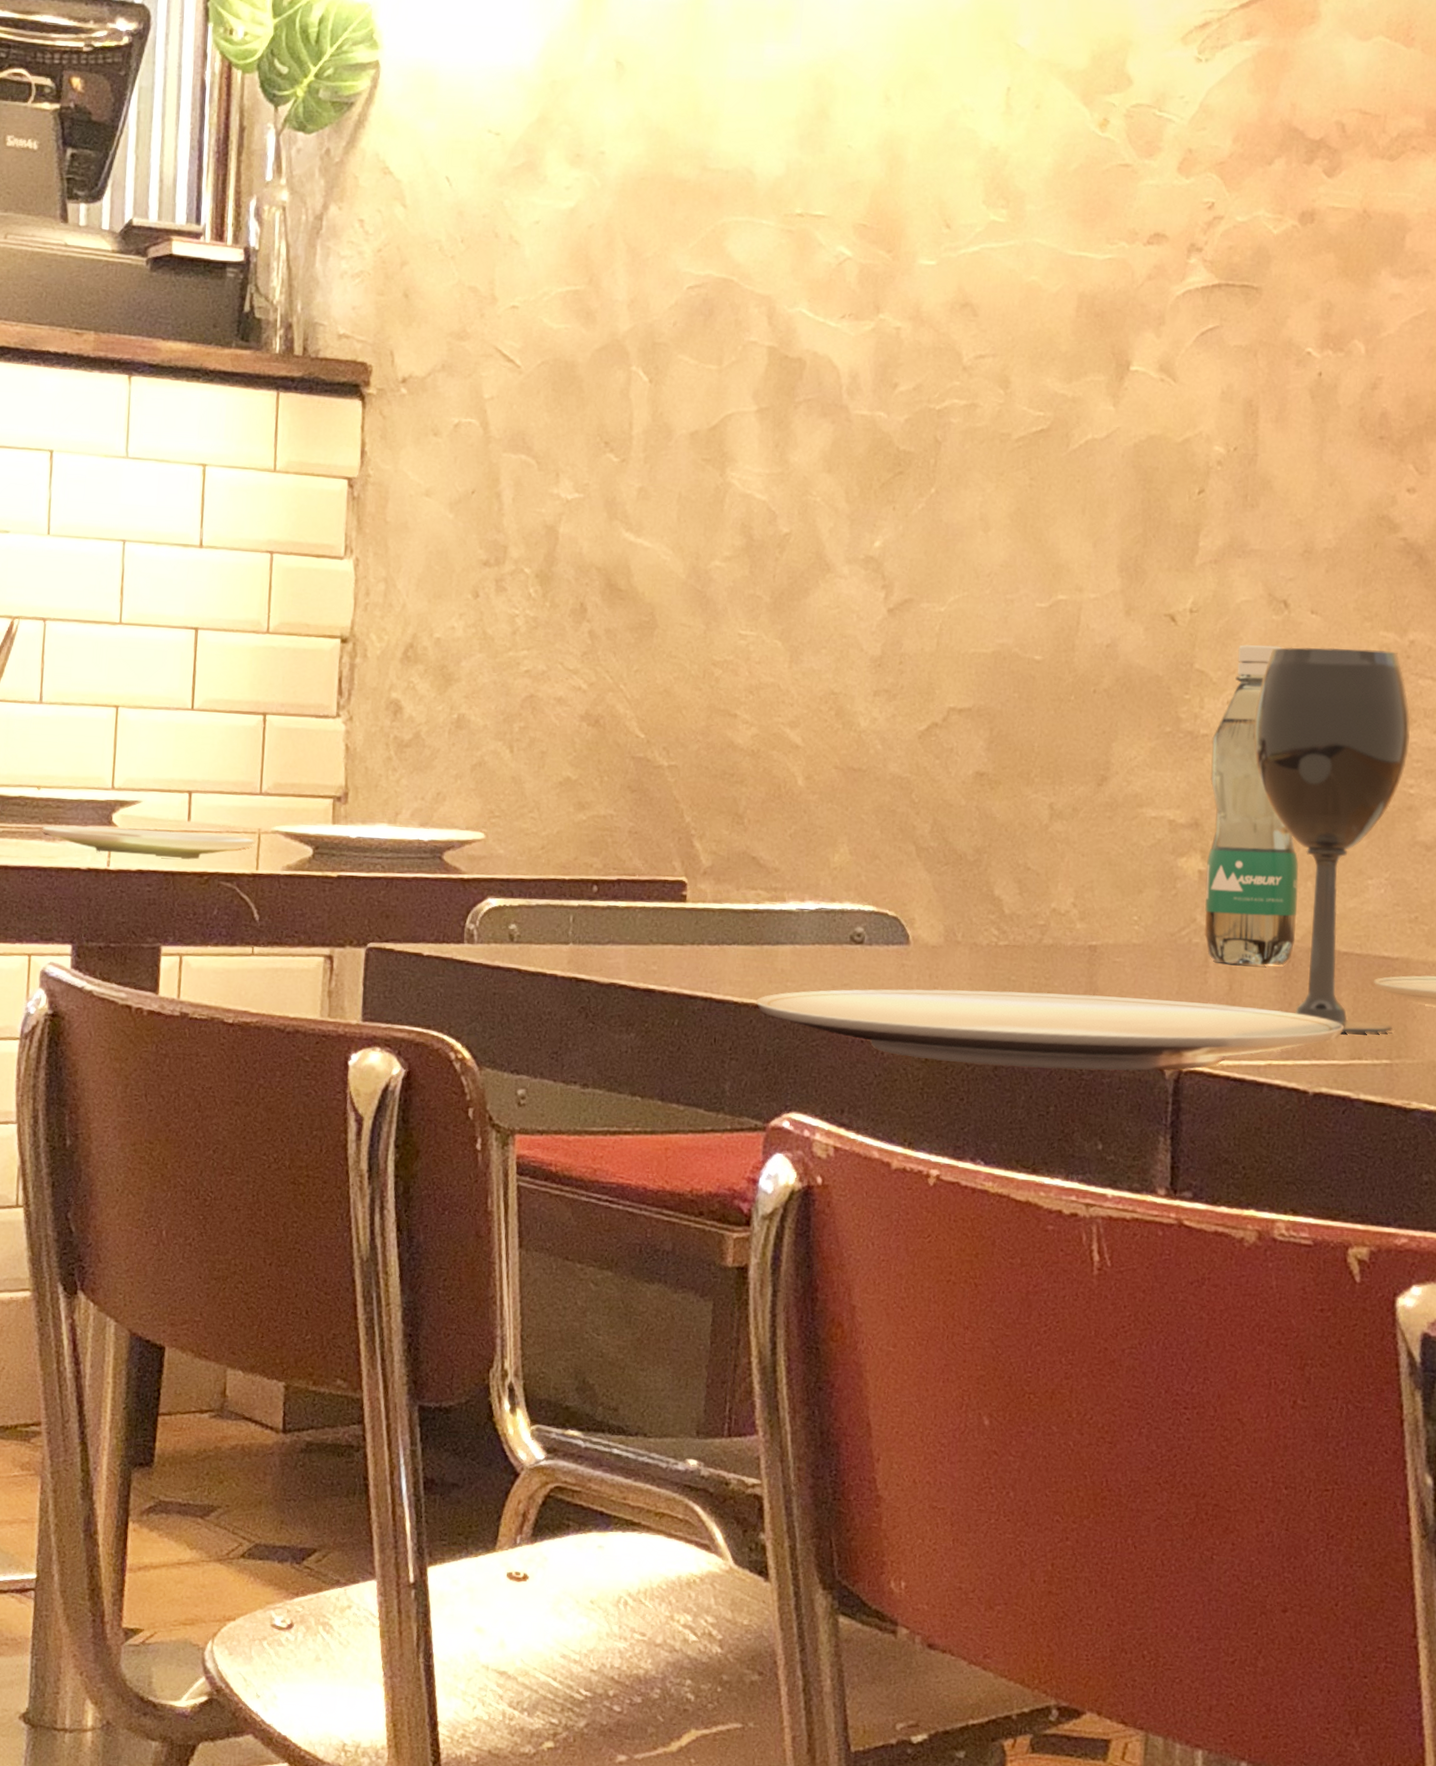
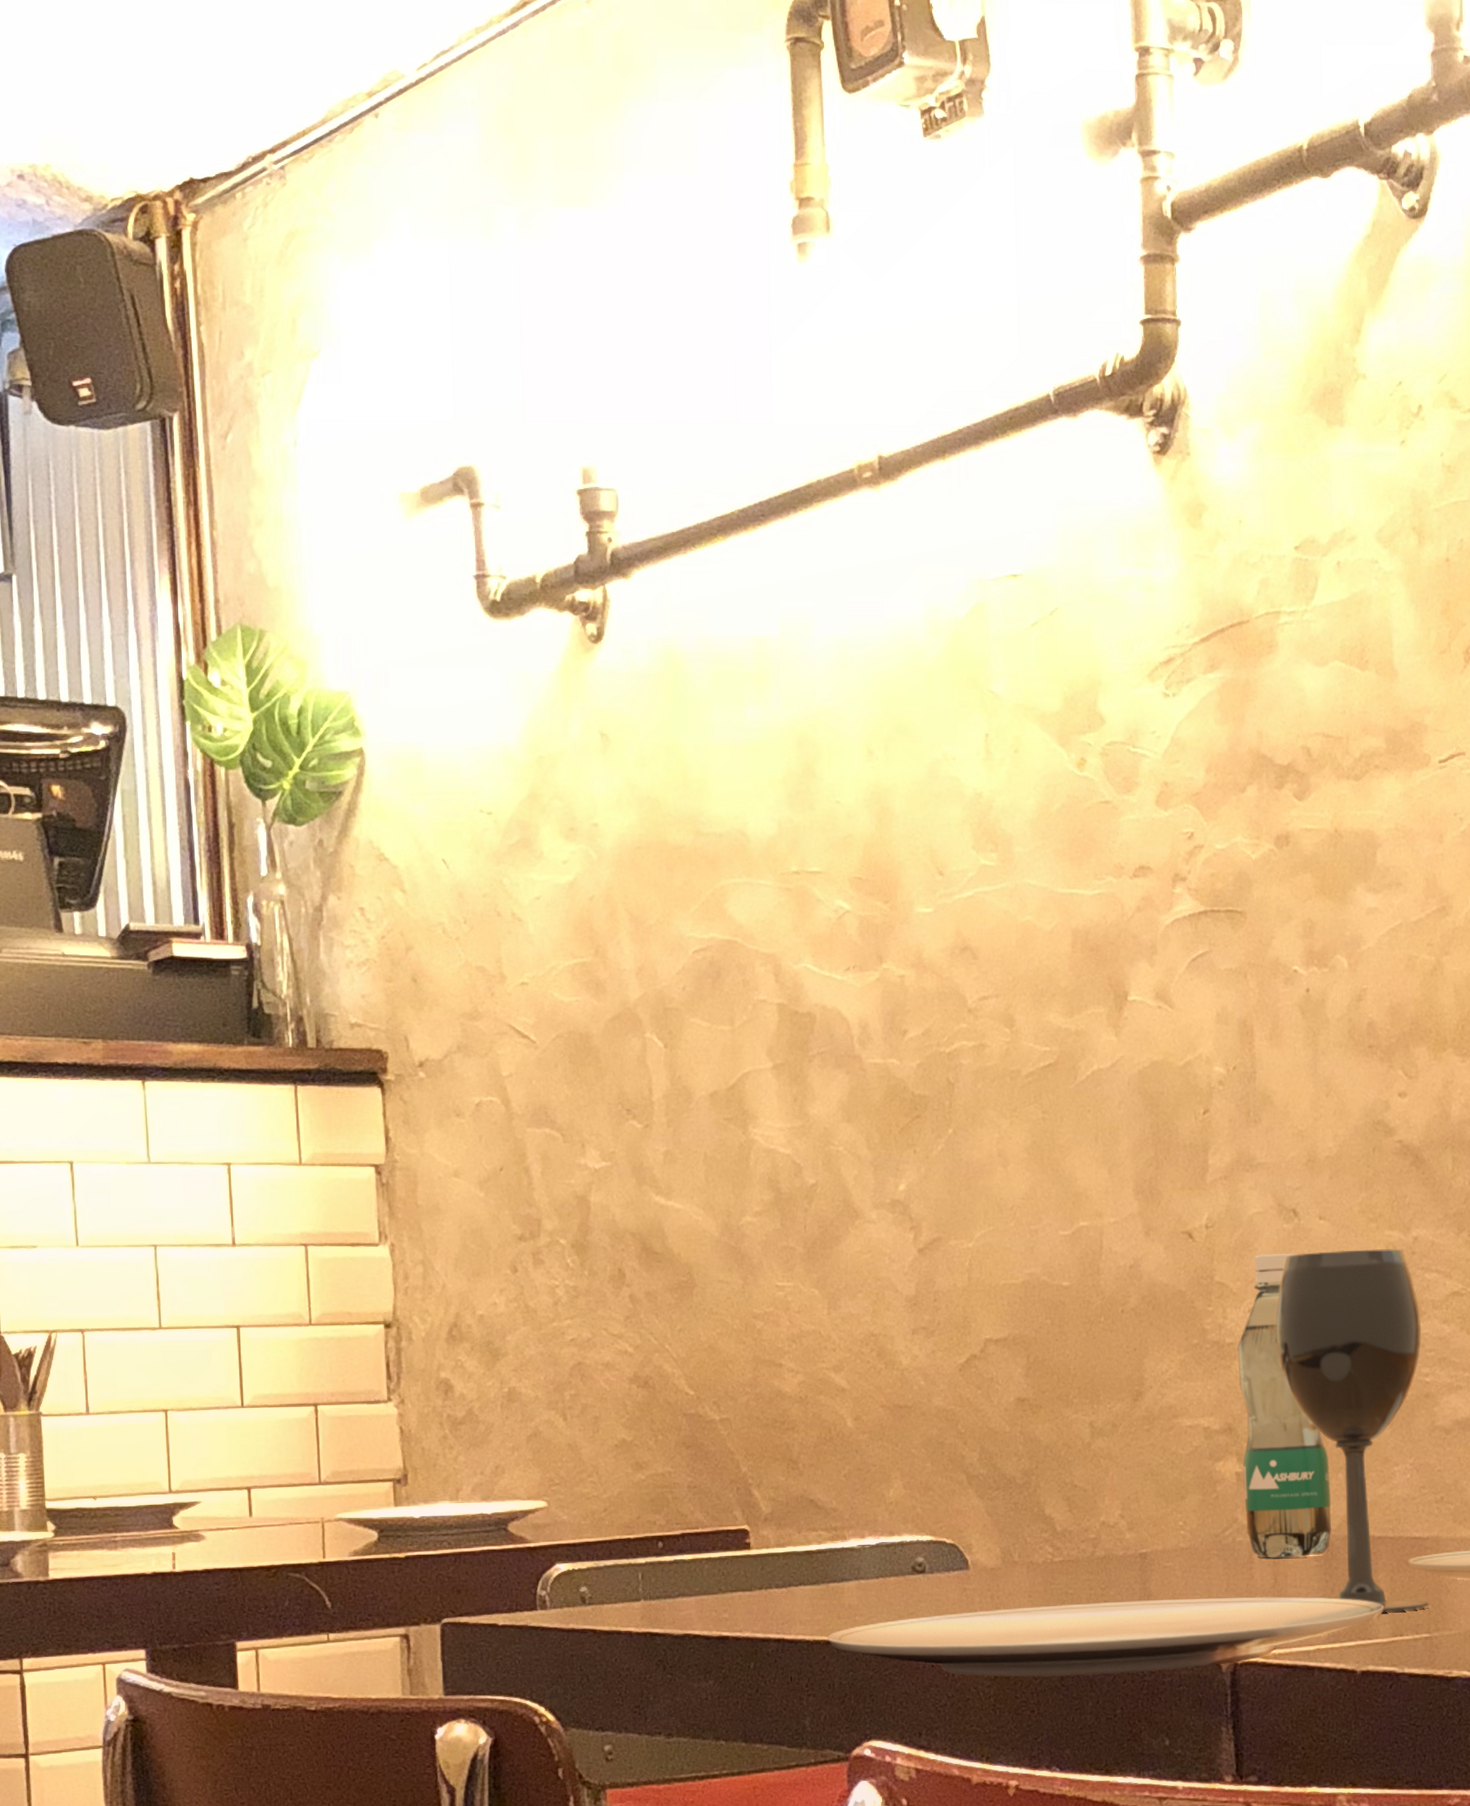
plate: present [42,826,256,860] -> none [102,1527,320,1558]

